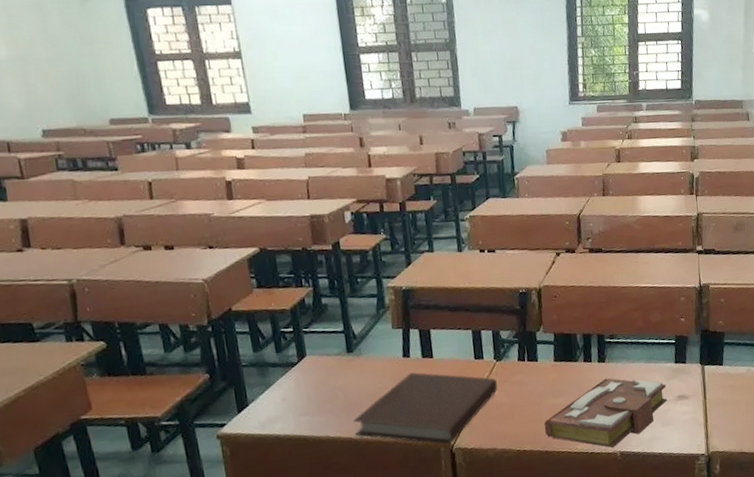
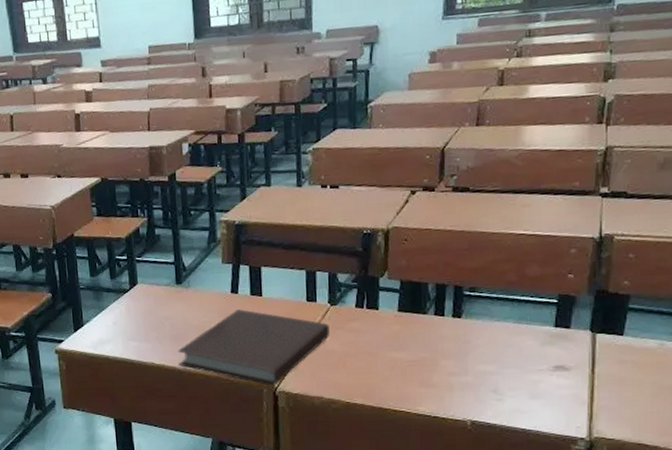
book: present [544,377,667,449] -> none [380,336,539,415]

